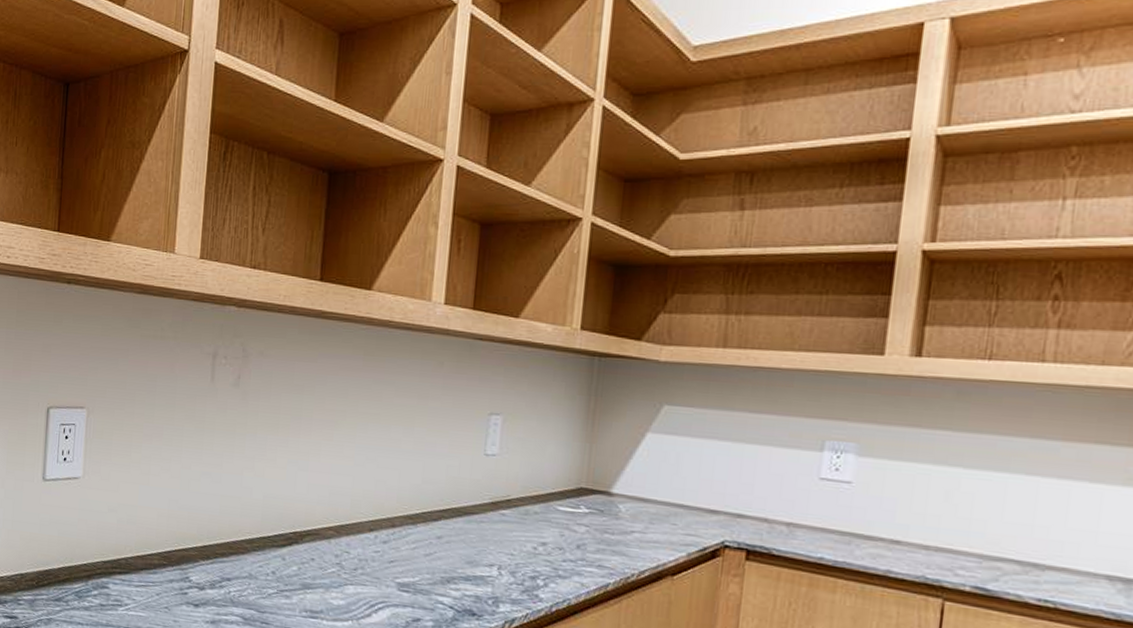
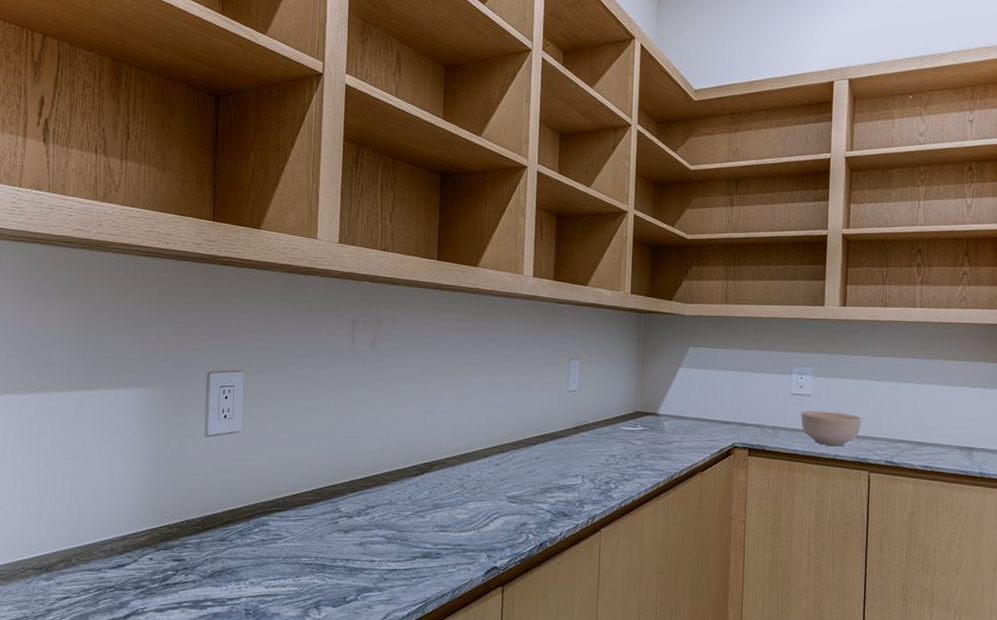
bowl: none [832,503,937,560] -> present [800,410,862,447]

